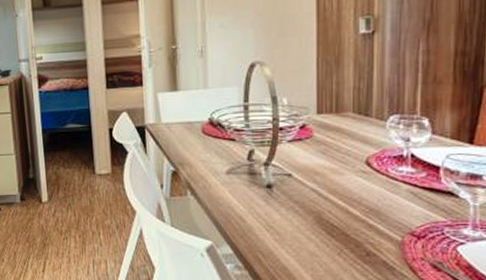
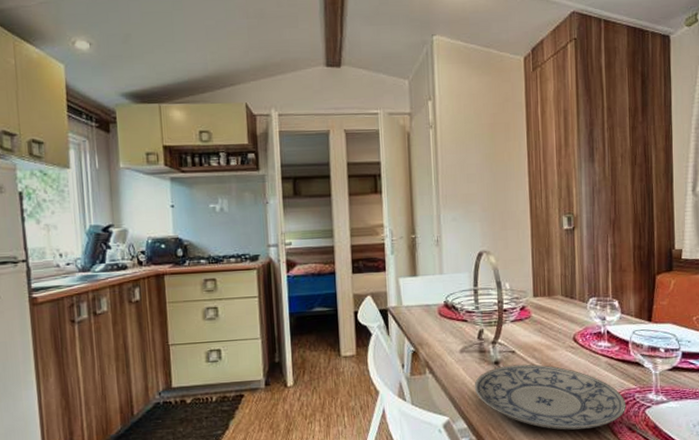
plate: none [242,189,432,263] -> present [474,364,626,430]

